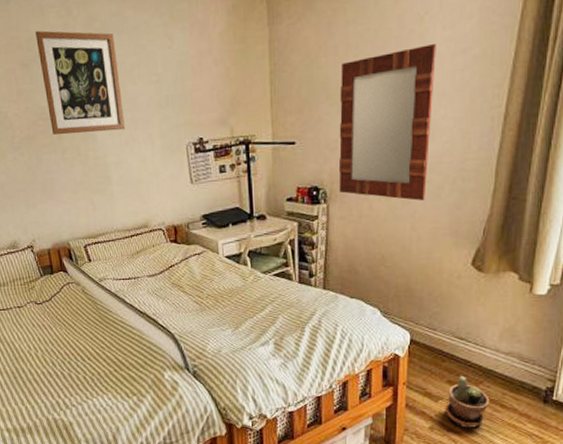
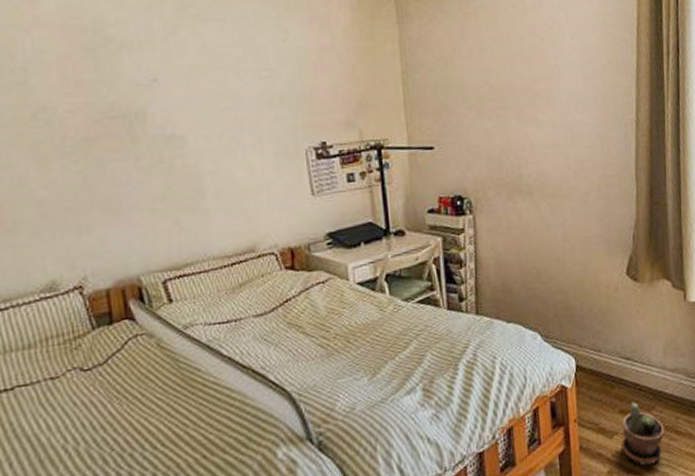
wall art: present [35,30,125,135] -> none [107,12,226,137]
home mirror: present [338,44,436,201] -> none [477,52,574,208]

